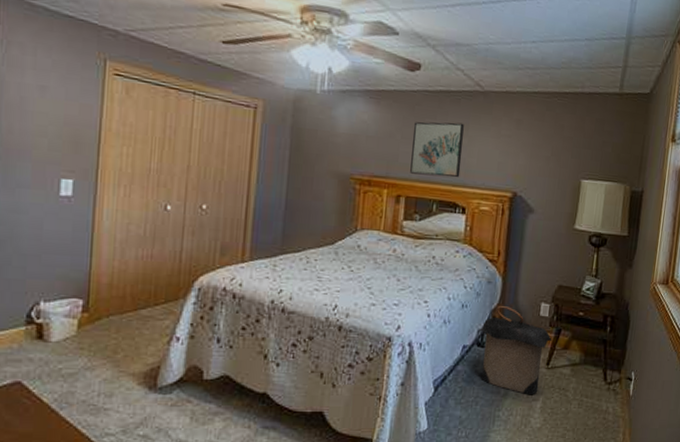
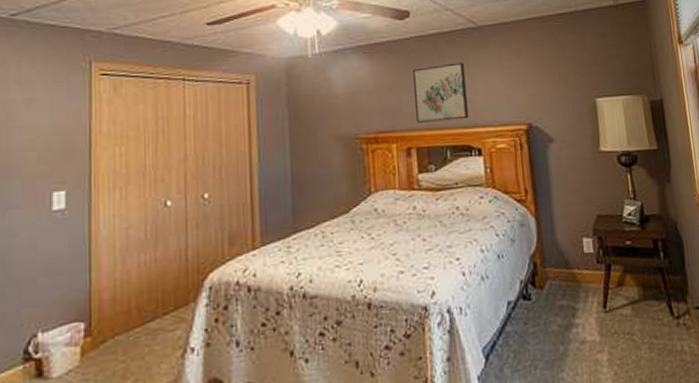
laundry hamper: present [479,305,553,395] -> none [522,248,604,347]

